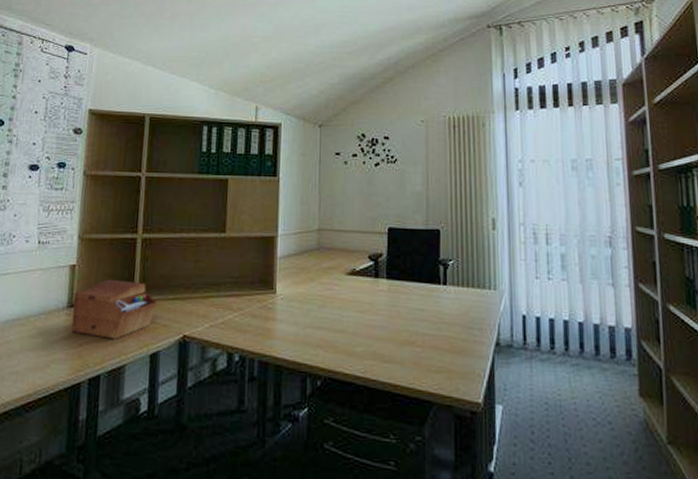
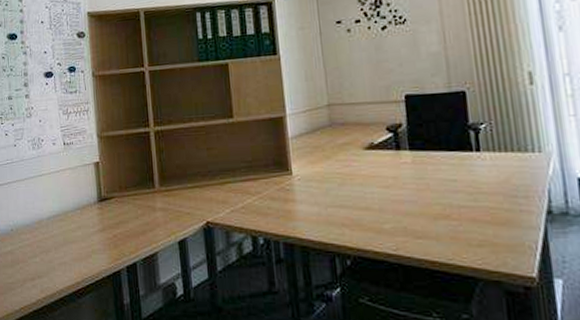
sewing box: present [71,279,157,339] -> none [101,172,178,229]

